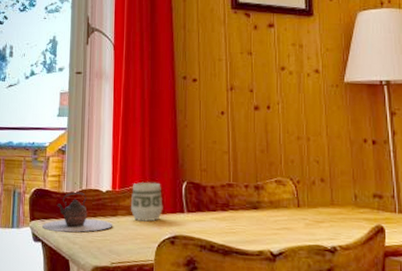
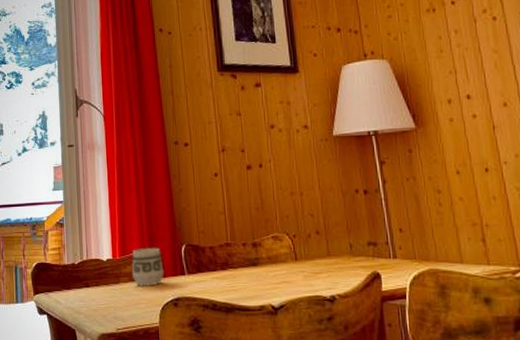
teapot: present [42,191,112,233] -> none [46,263,115,303]

